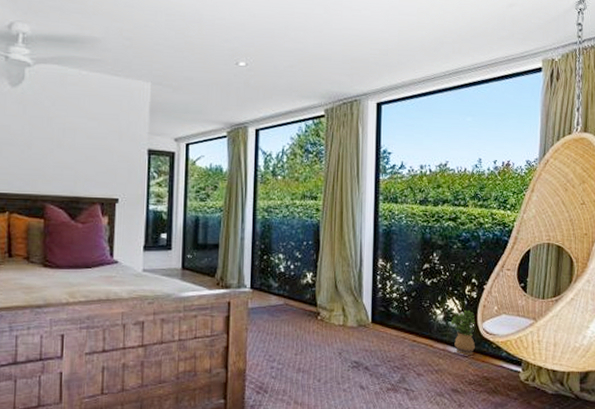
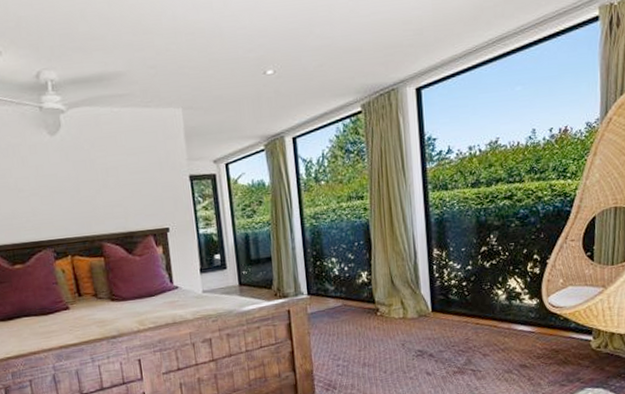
potted plant: present [450,309,476,355] -> none [513,286,542,331]

